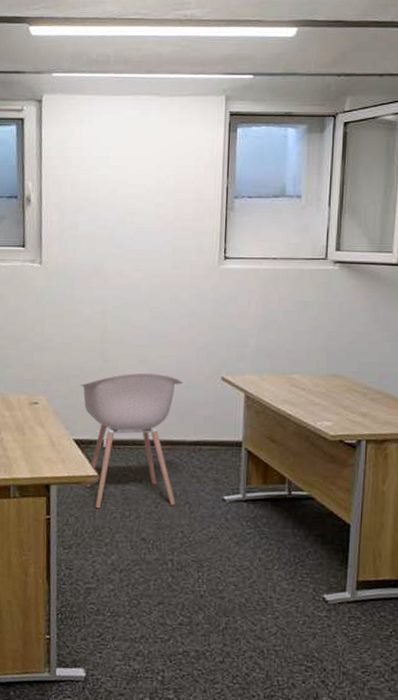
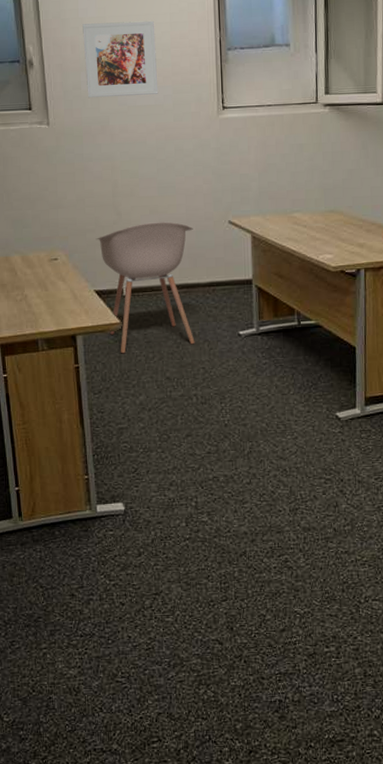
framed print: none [83,163,160,240] -> present [82,20,159,99]

